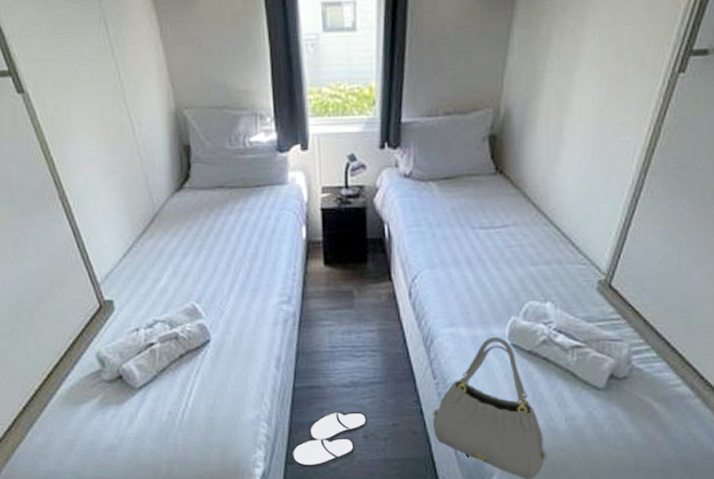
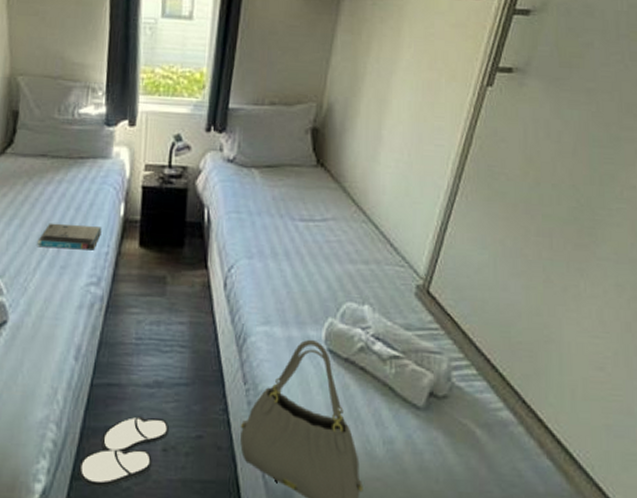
book: none [227,249,287,273] -> present [37,223,102,251]

